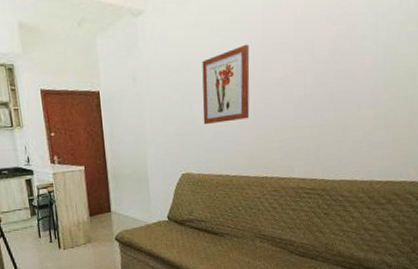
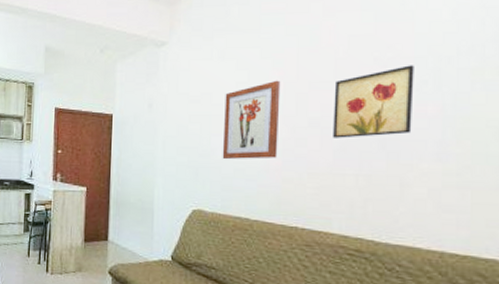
wall art: none [293,22,357,95] -> present [333,65,414,138]

